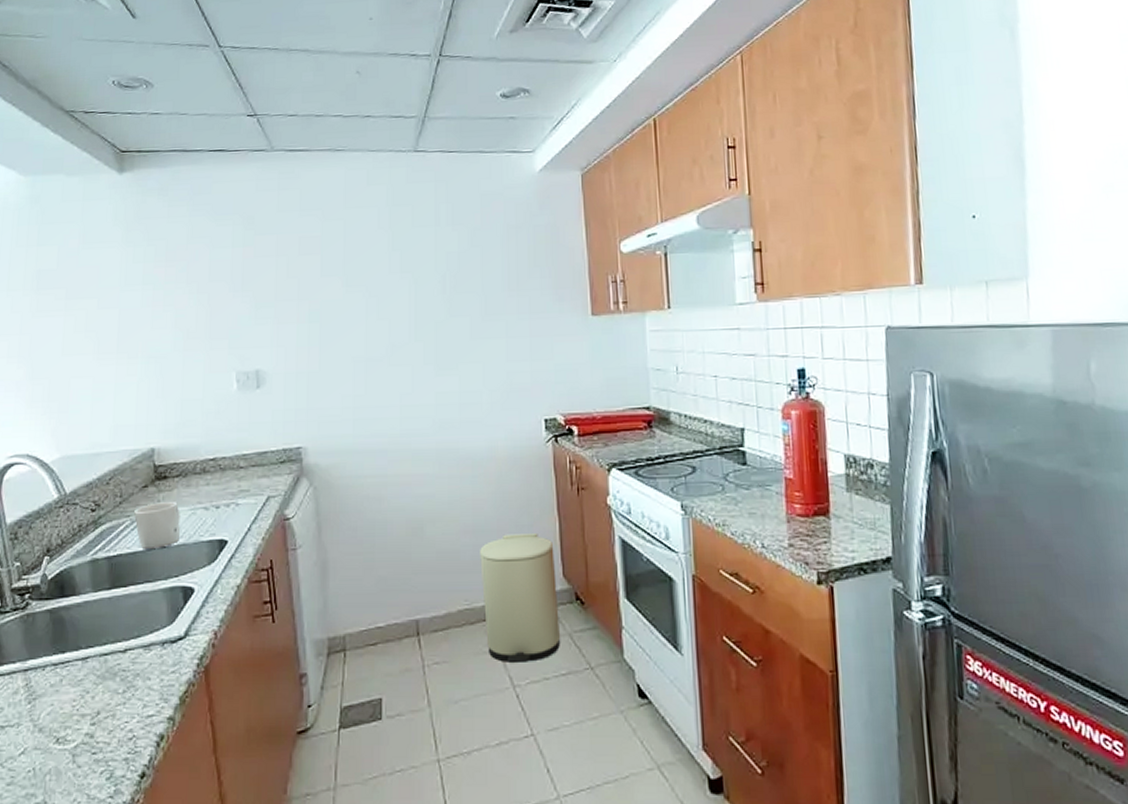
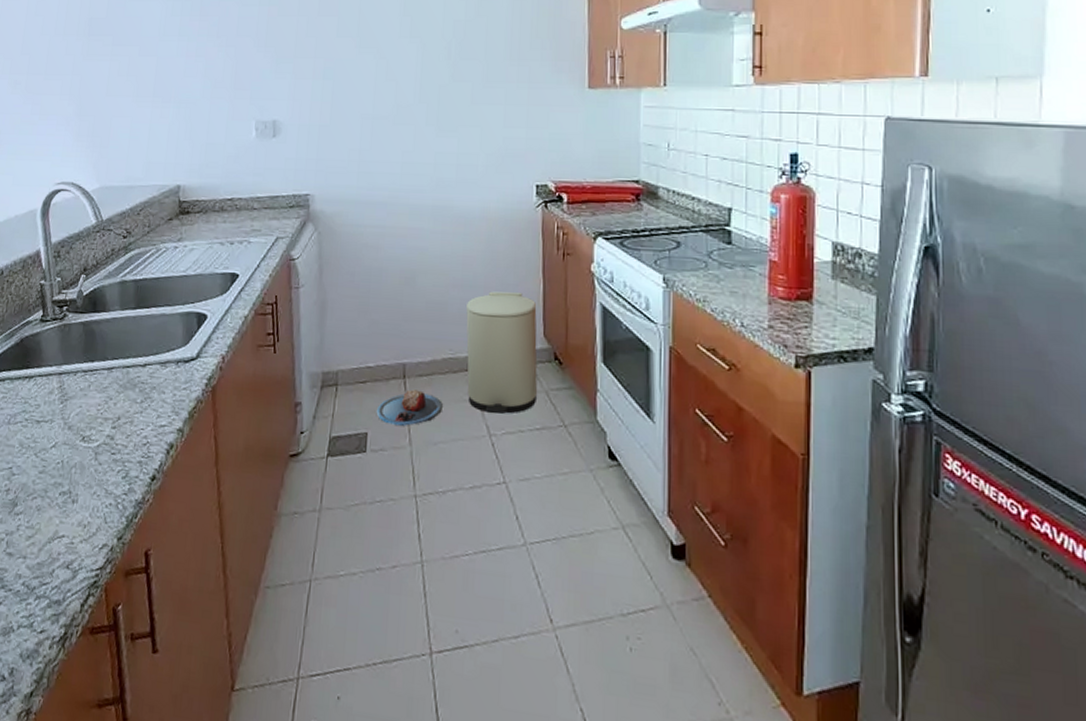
mug: present [134,501,181,550] -> none [159,234,199,277]
pet bowl: none [390,647,461,687] -> present [376,390,443,426]

